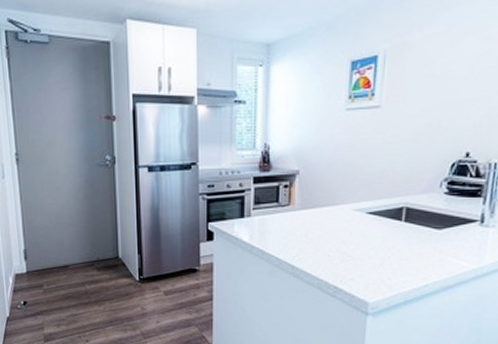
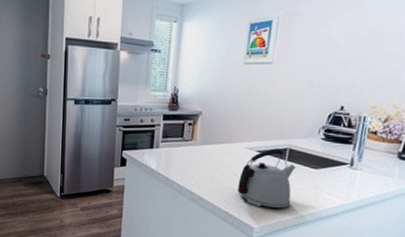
kettle: none [347,208,415,279] -> present [237,148,296,208]

